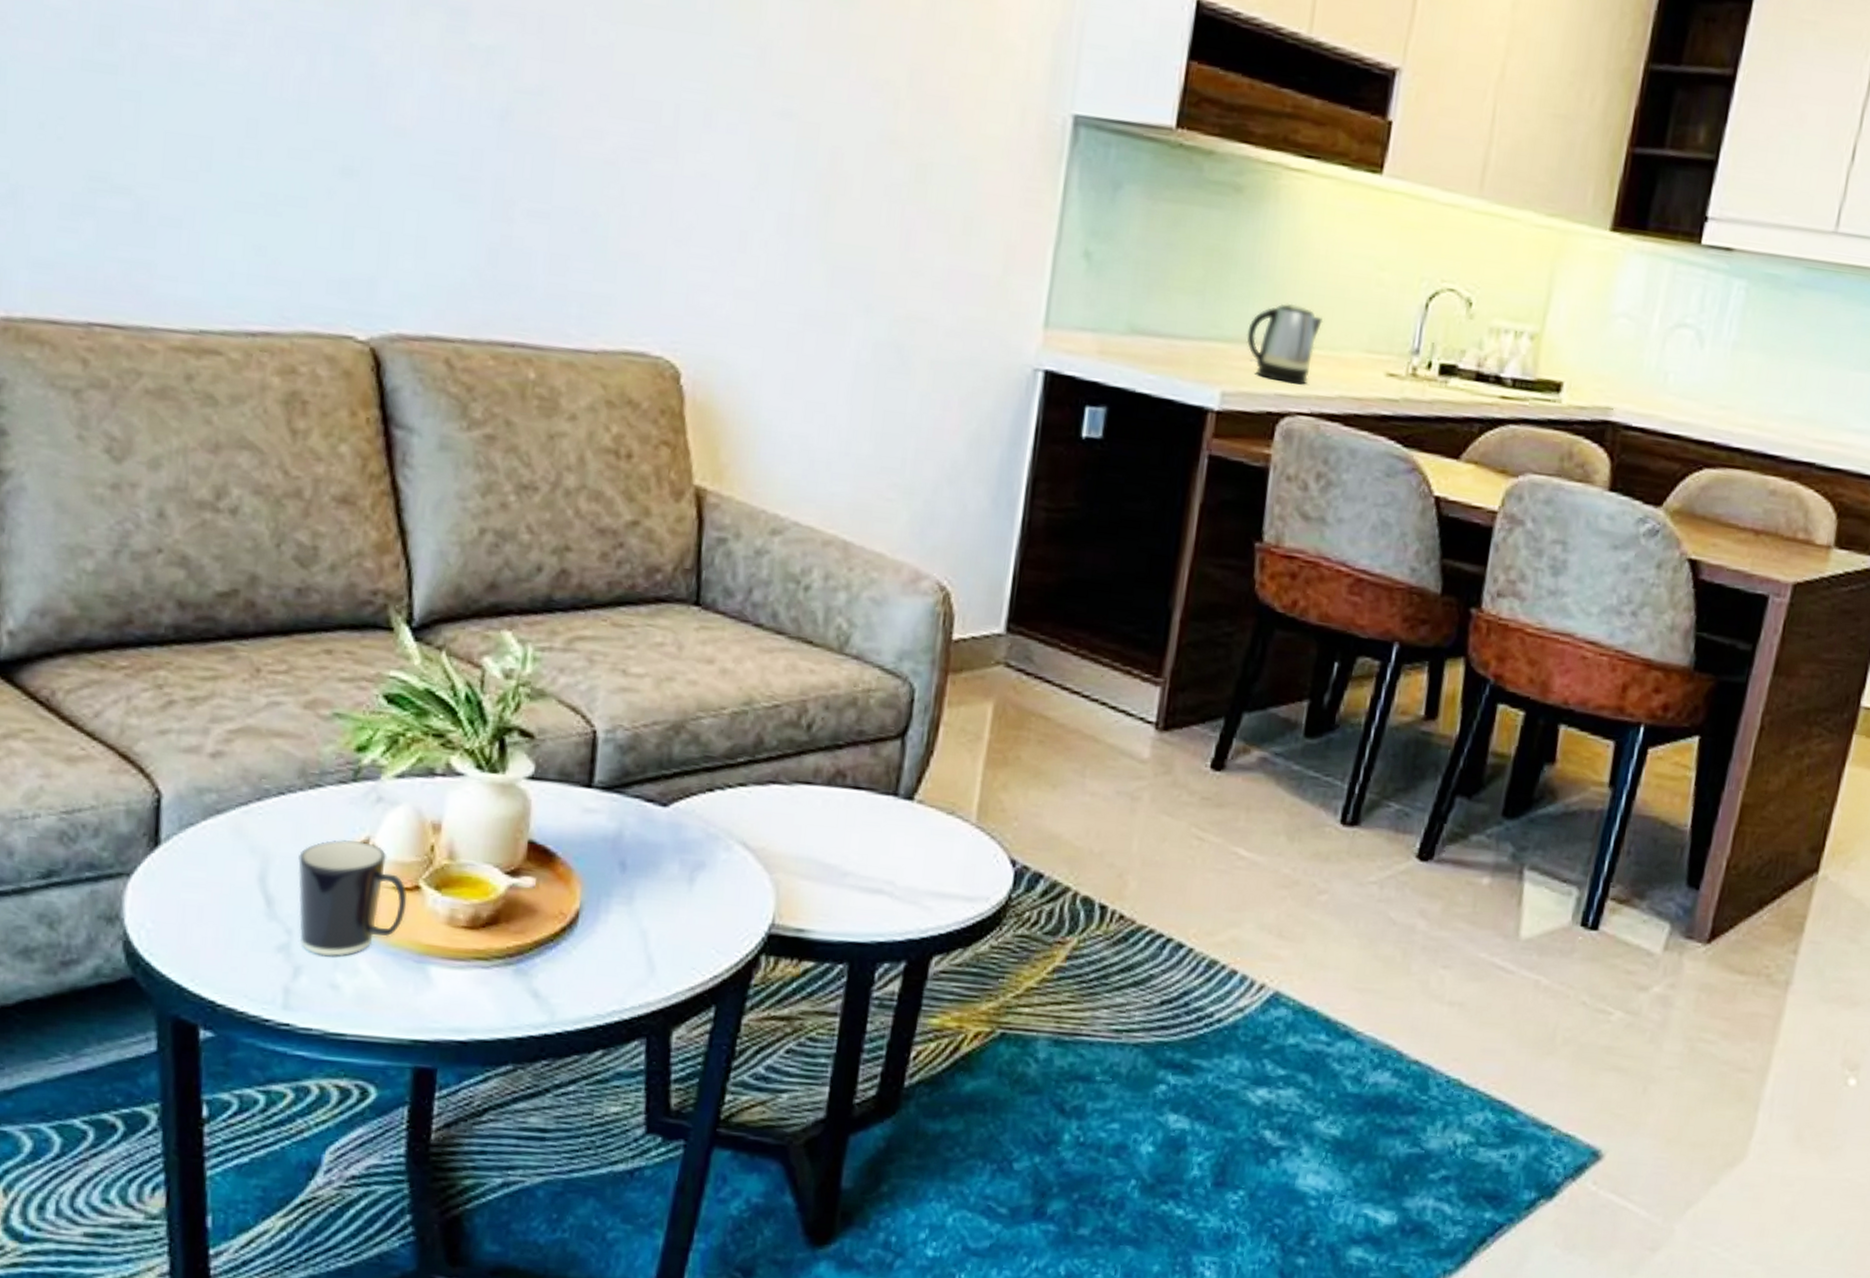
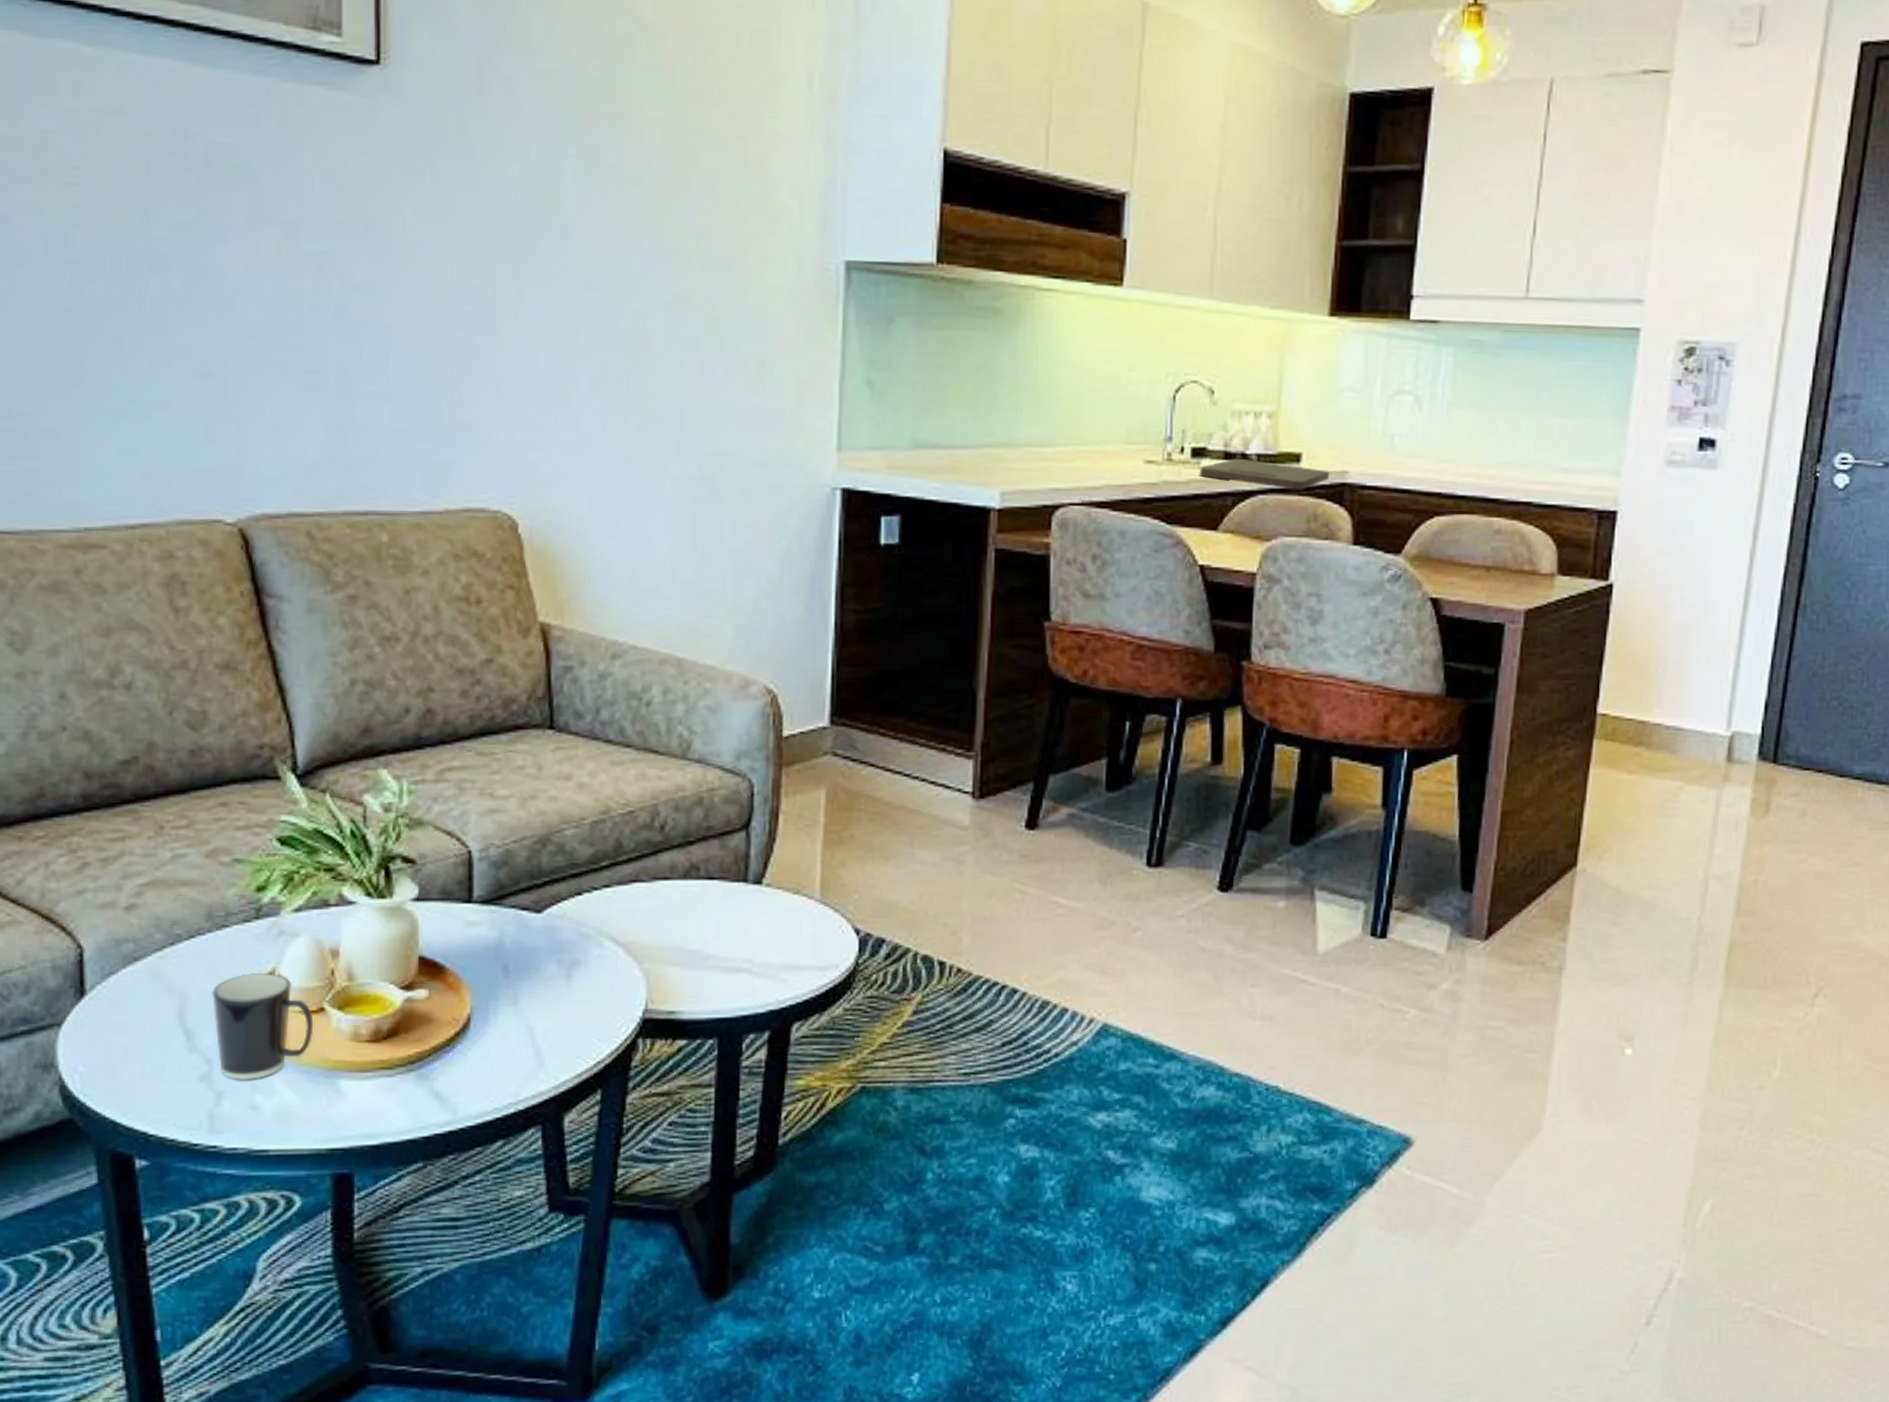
kettle: present [1246,302,1323,386] -> none [1018,407,1084,480]
cutting board: none [1446,380,1593,424] -> present [1200,458,1330,490]

